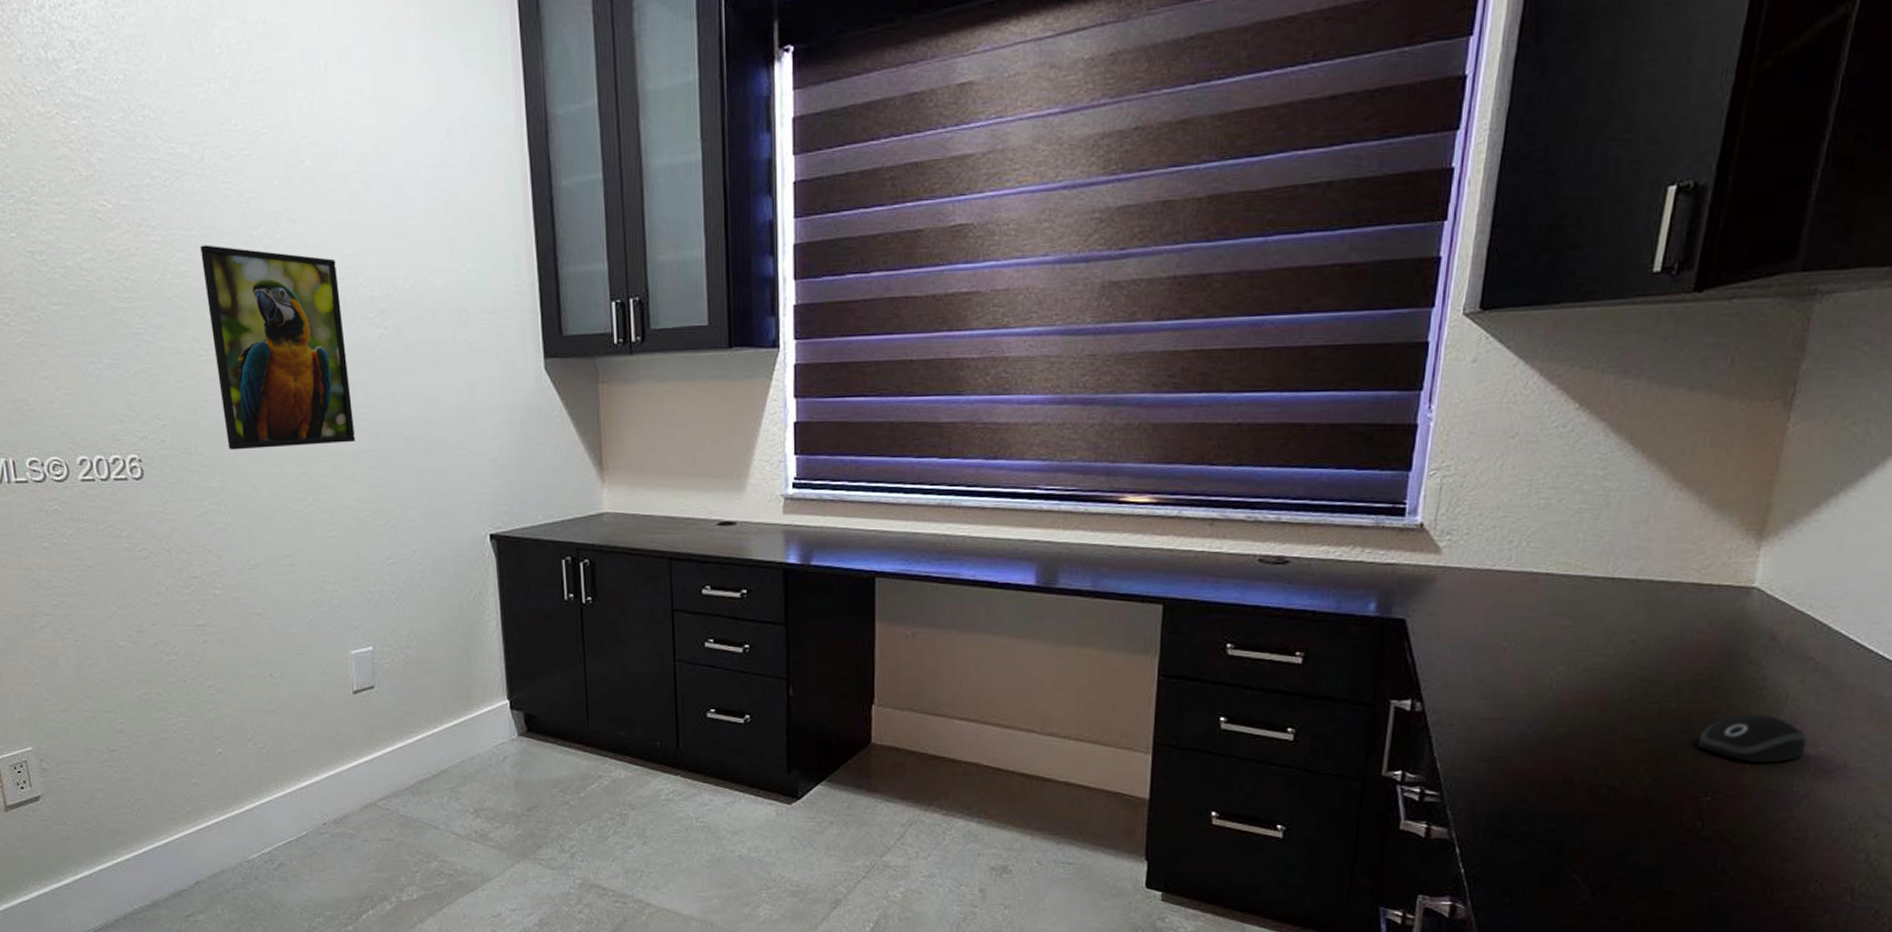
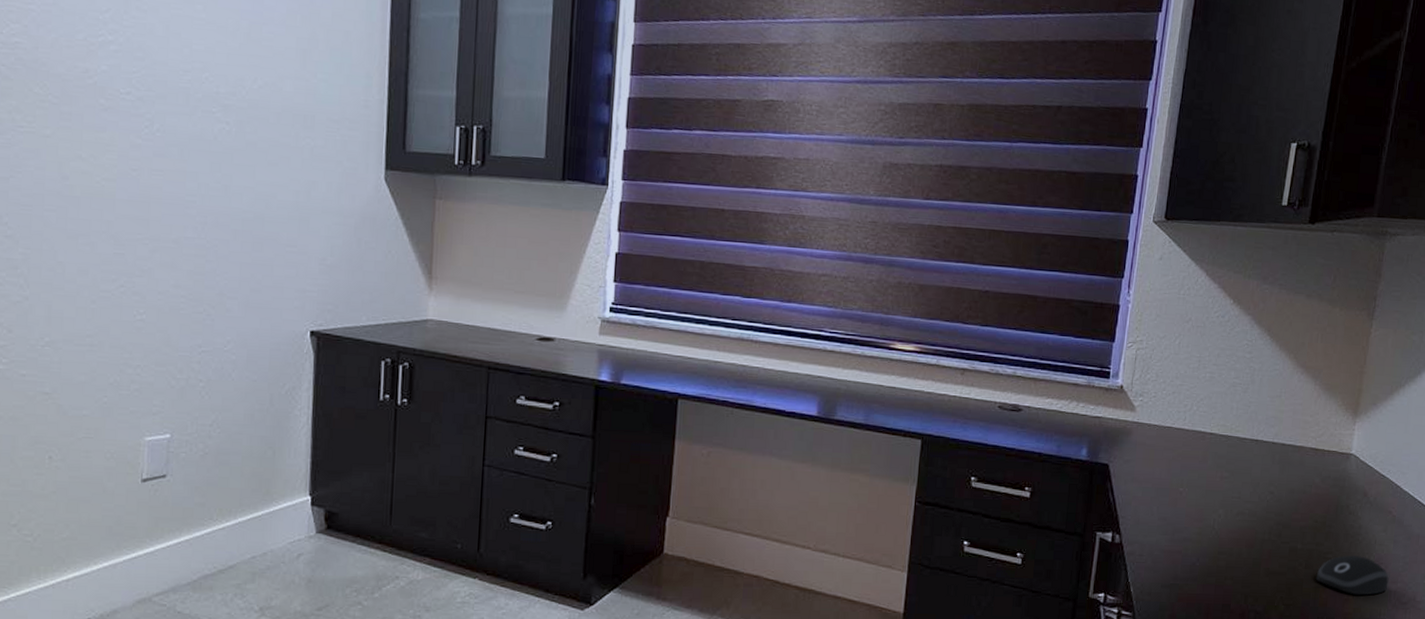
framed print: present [200,245,355,450] -> none [37,20,184,229]

